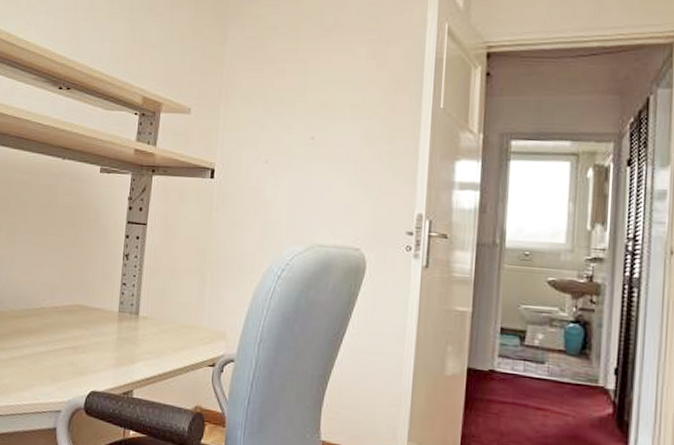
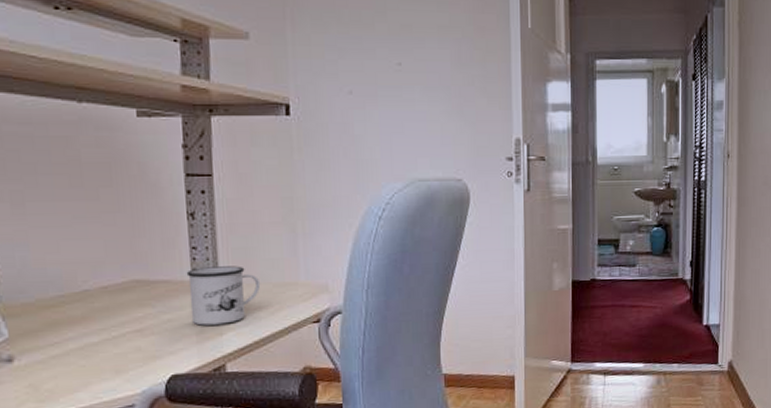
mug: none [113,301,171,354] -> present [186,266,261,326]

